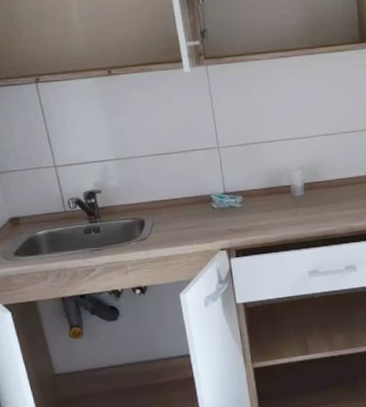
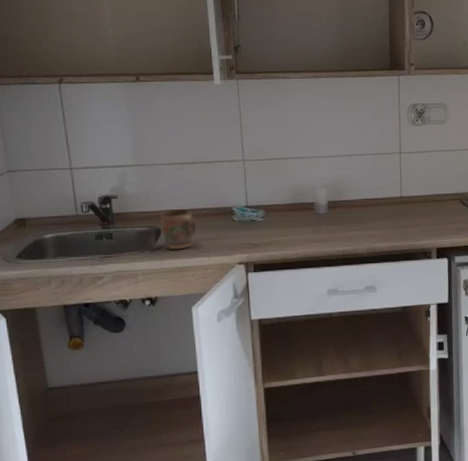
mug: none [142,199,178,240] -> present [159,209,197,250]

